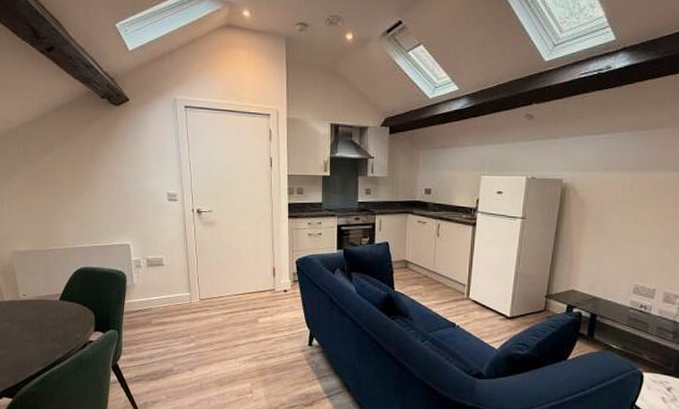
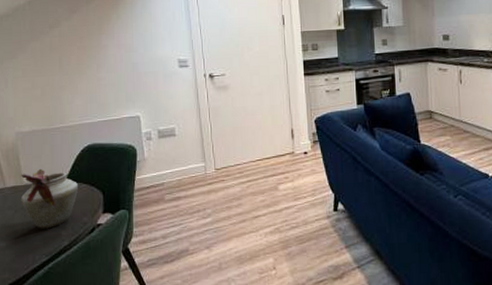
vase: none [17,286,72,342] -> present [20,168,79,229]

